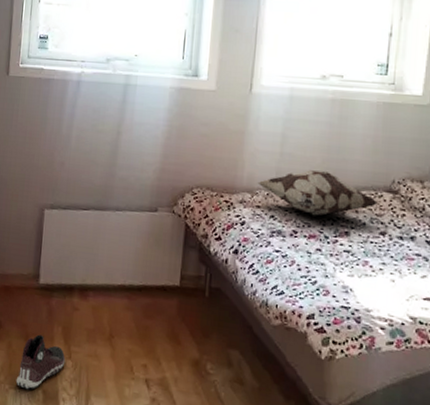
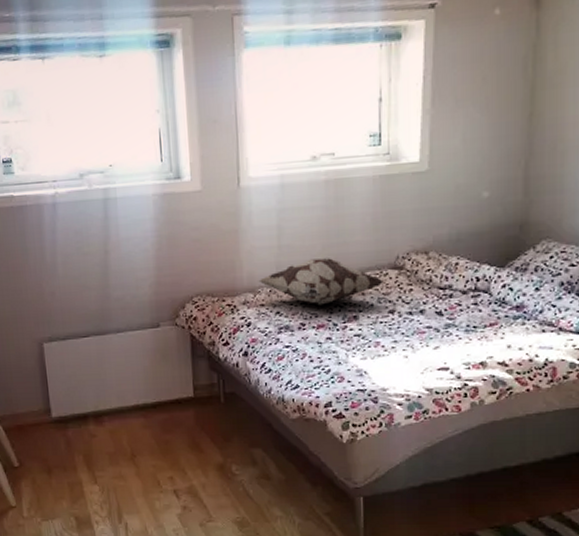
sneaker: present [15,334,66,390] -> none [46,466,92,519]

